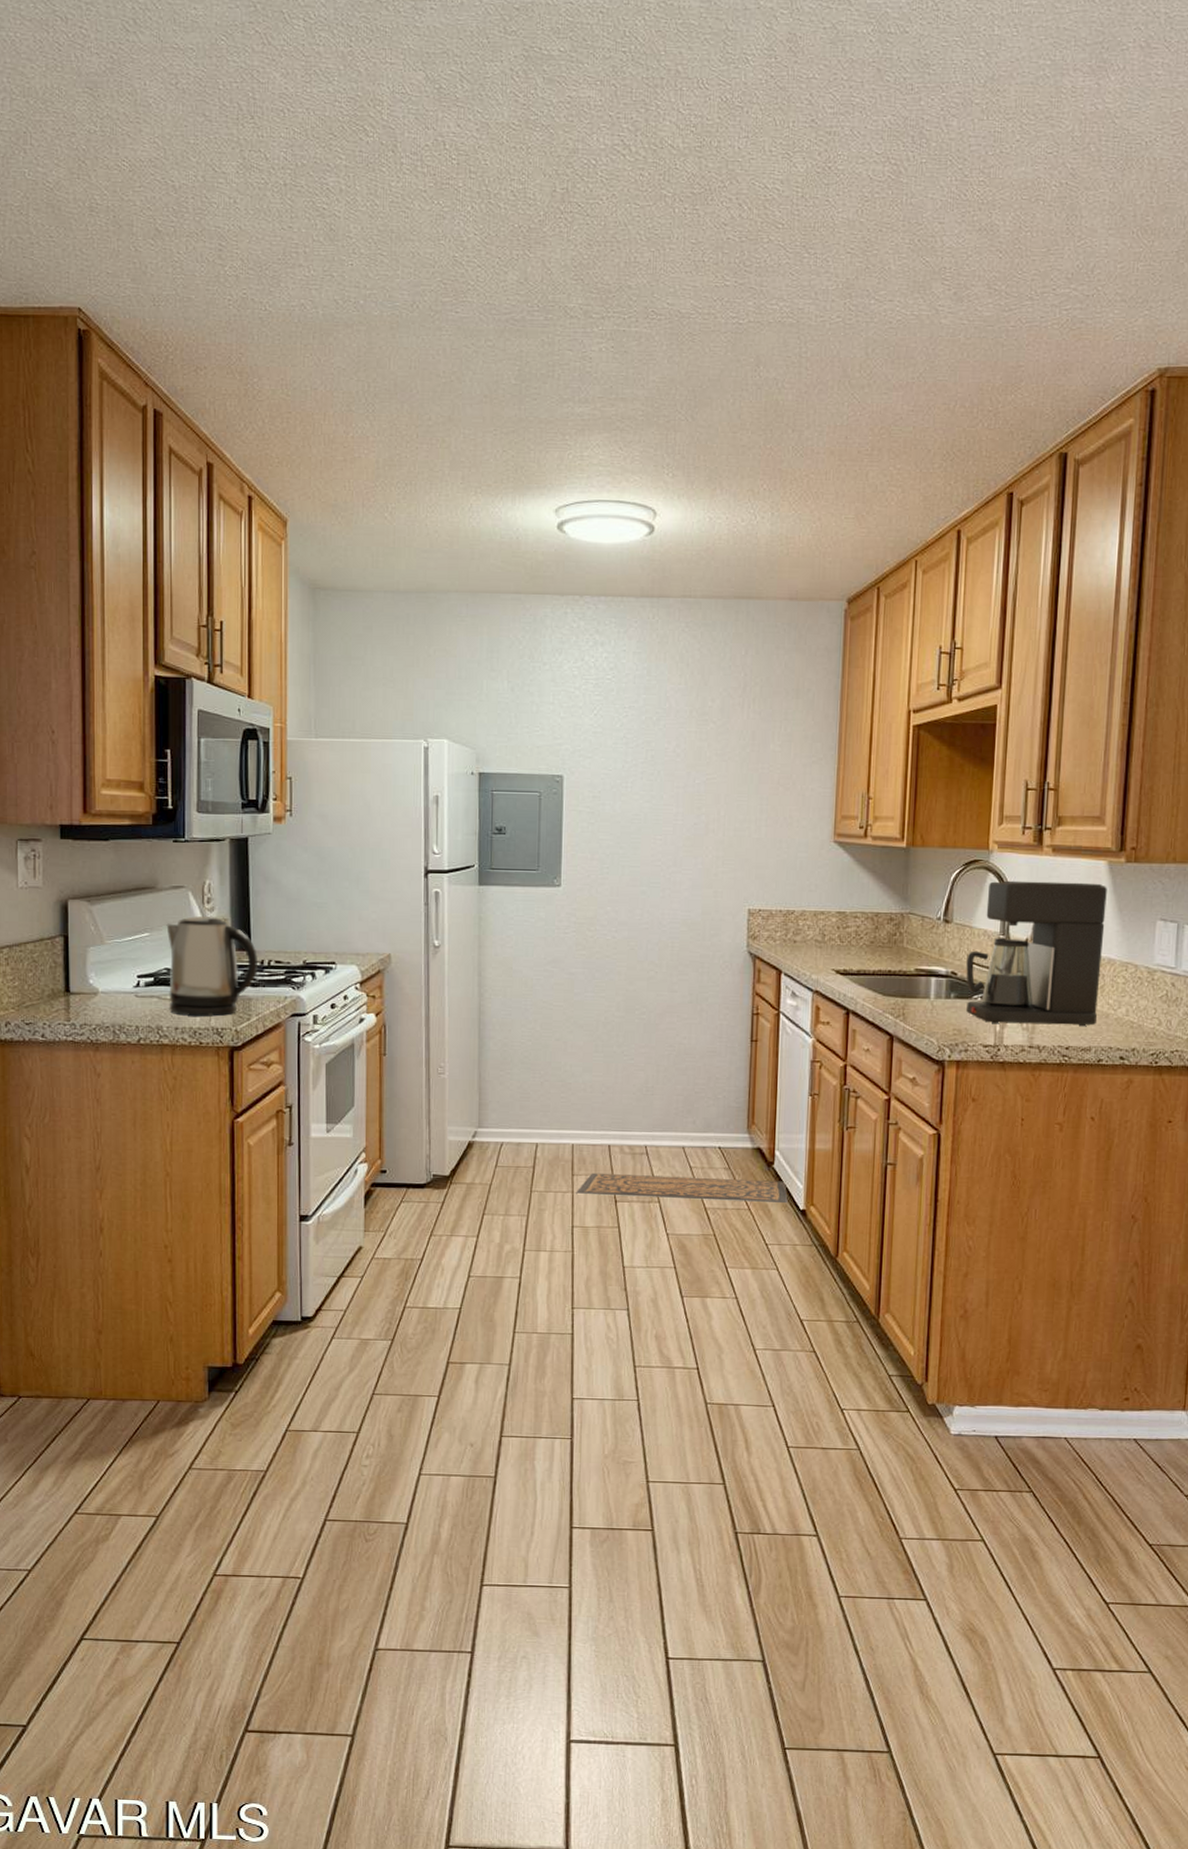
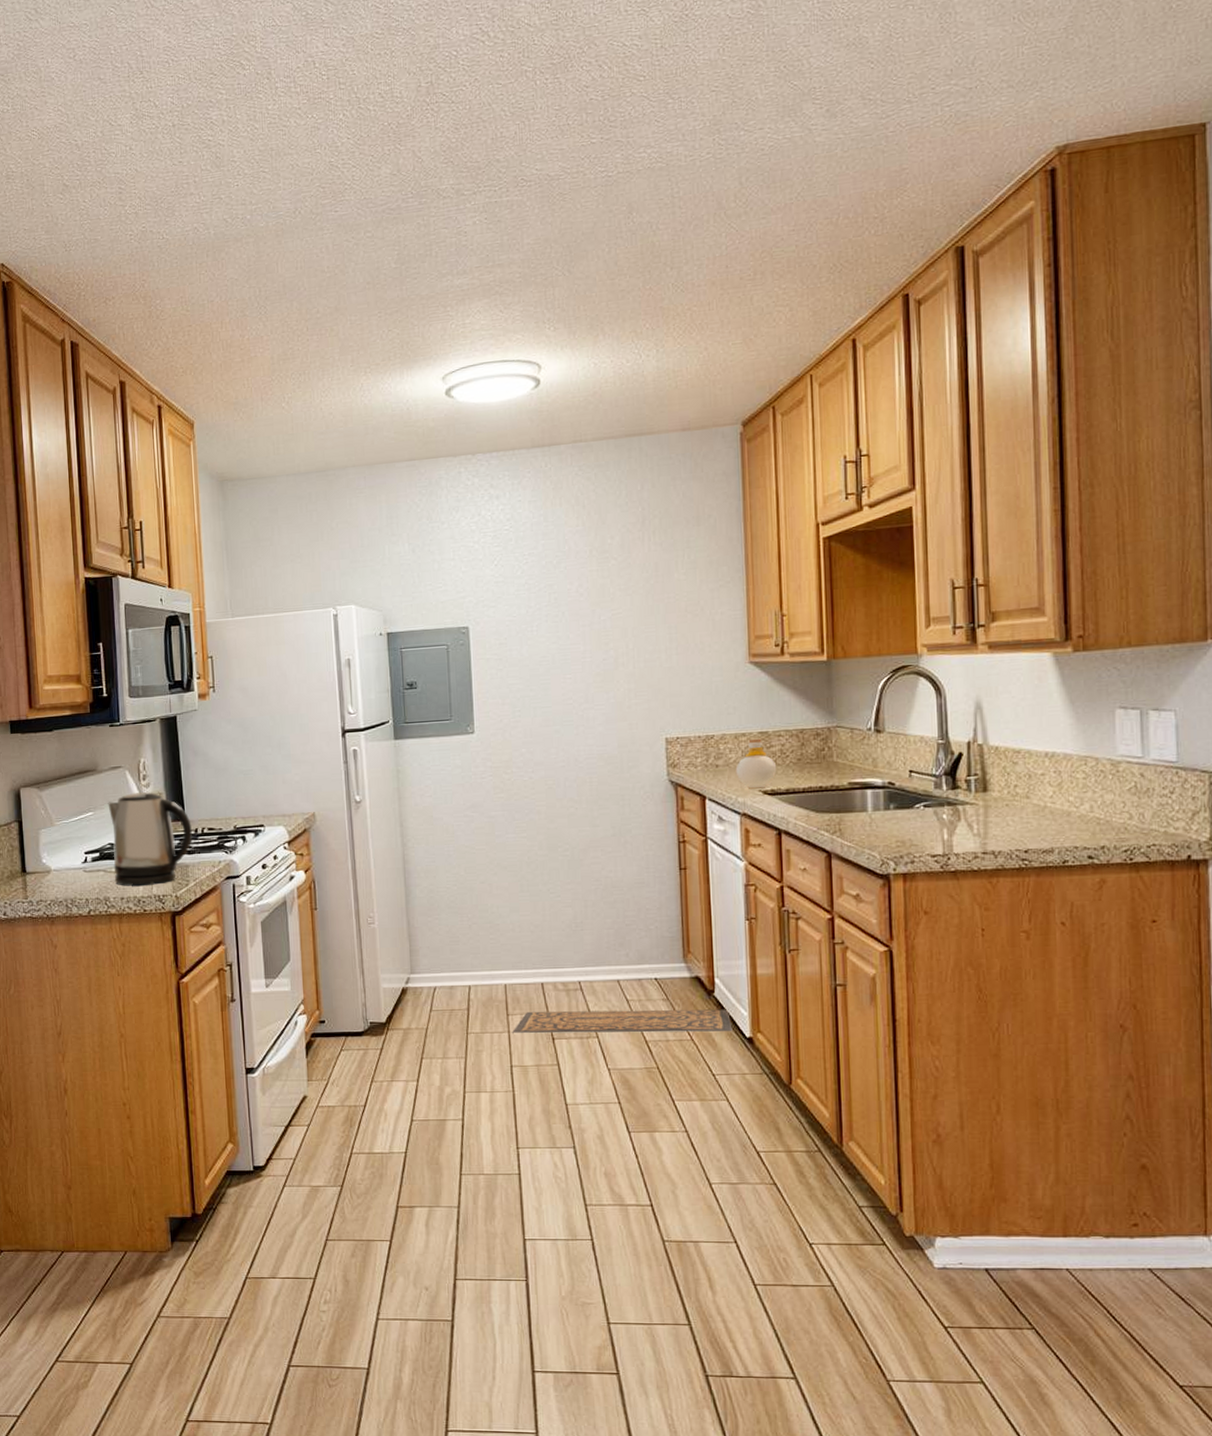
bottle: none [812,917,851,969] -> present [735,738,777,790]
coffee maker: present [966,880,1107,1026] -> none [904,677,1057,831]

